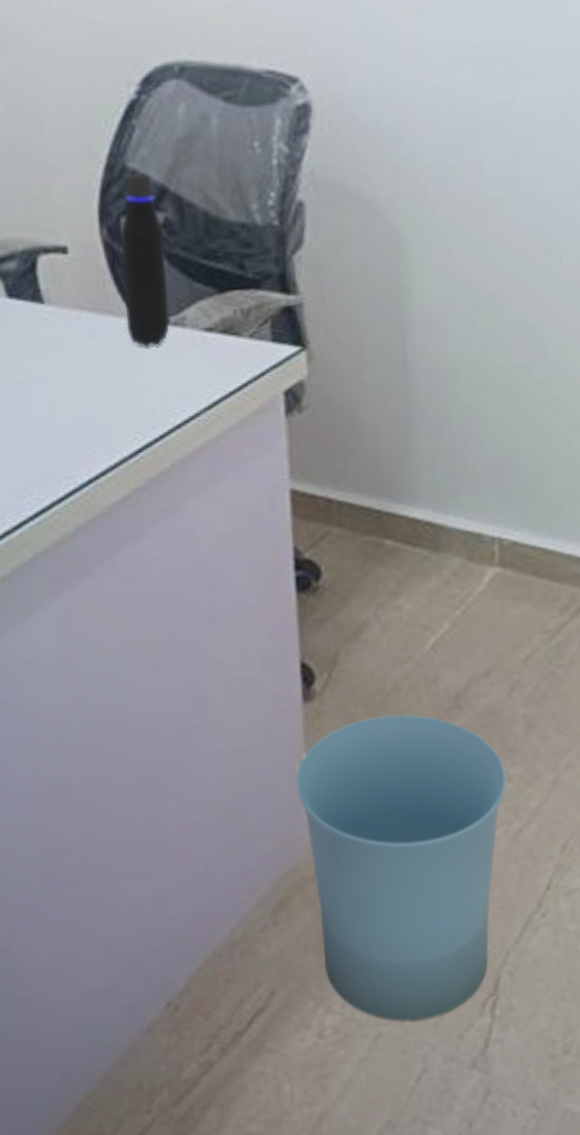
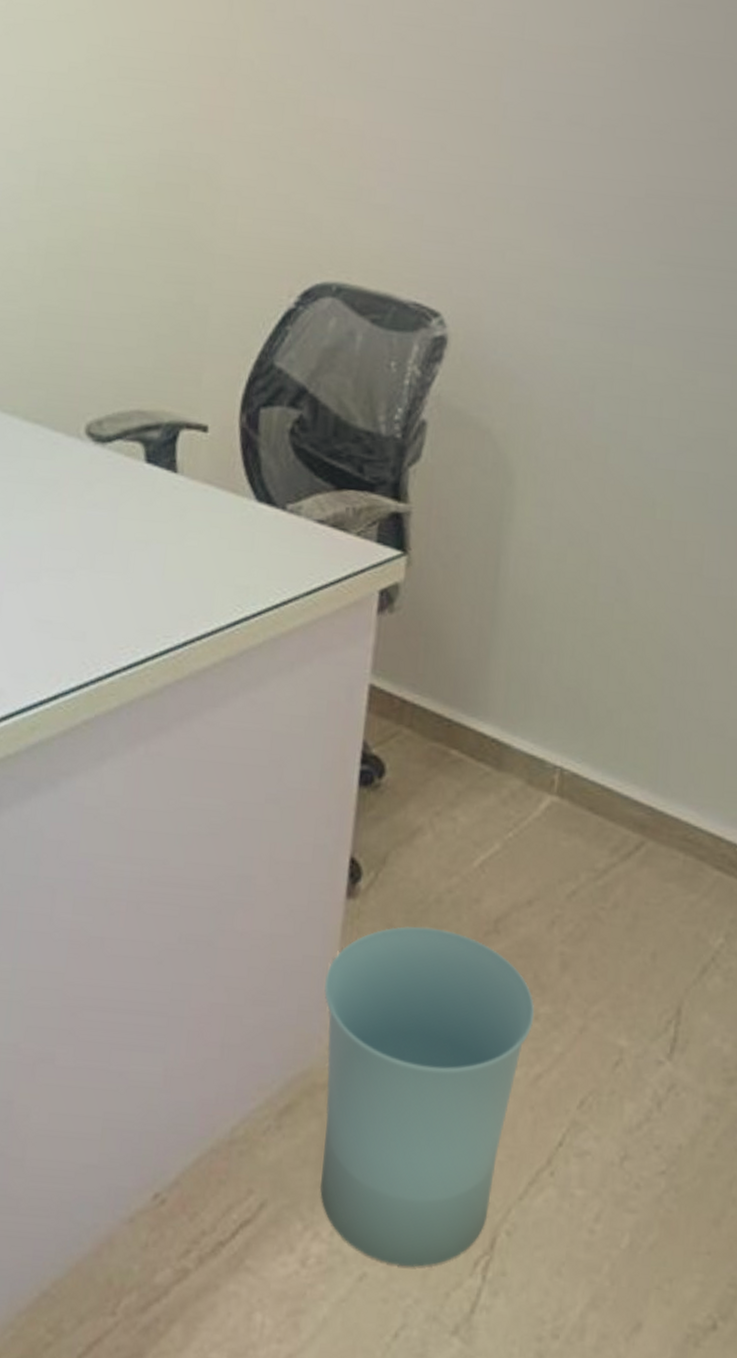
water bottle: present [120,173,170,347] -> none [246,371,297,528]

